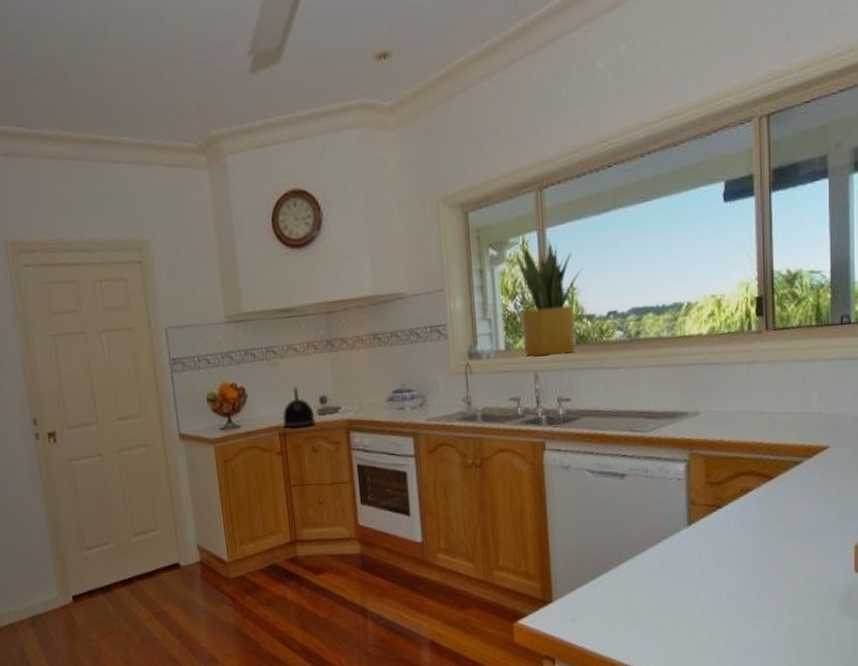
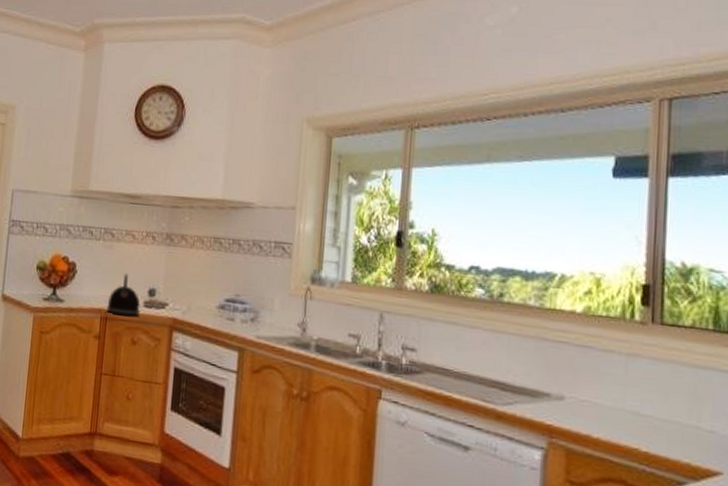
planter: present [513,237,583,357] -> none [371,177,447,301]

